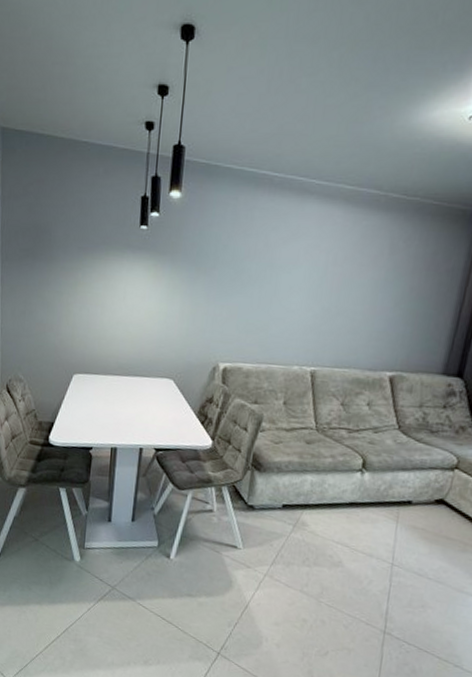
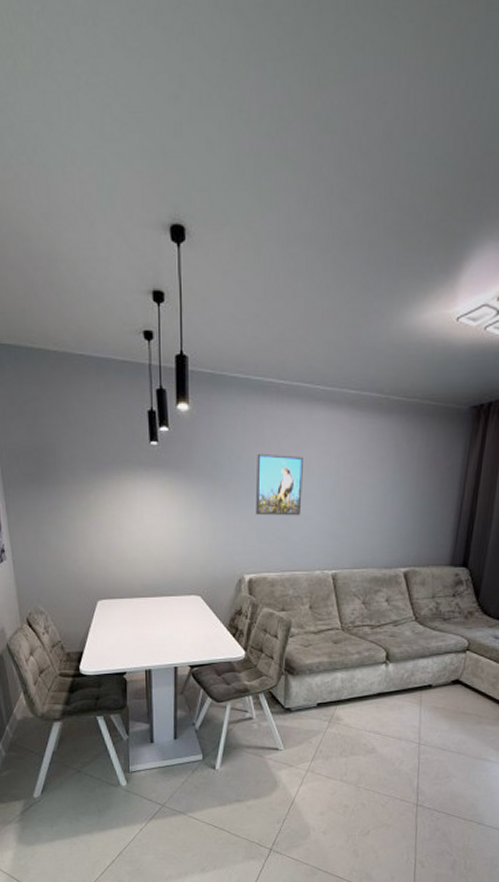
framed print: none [237,244,291,309] -> present [256,454,303,516]

